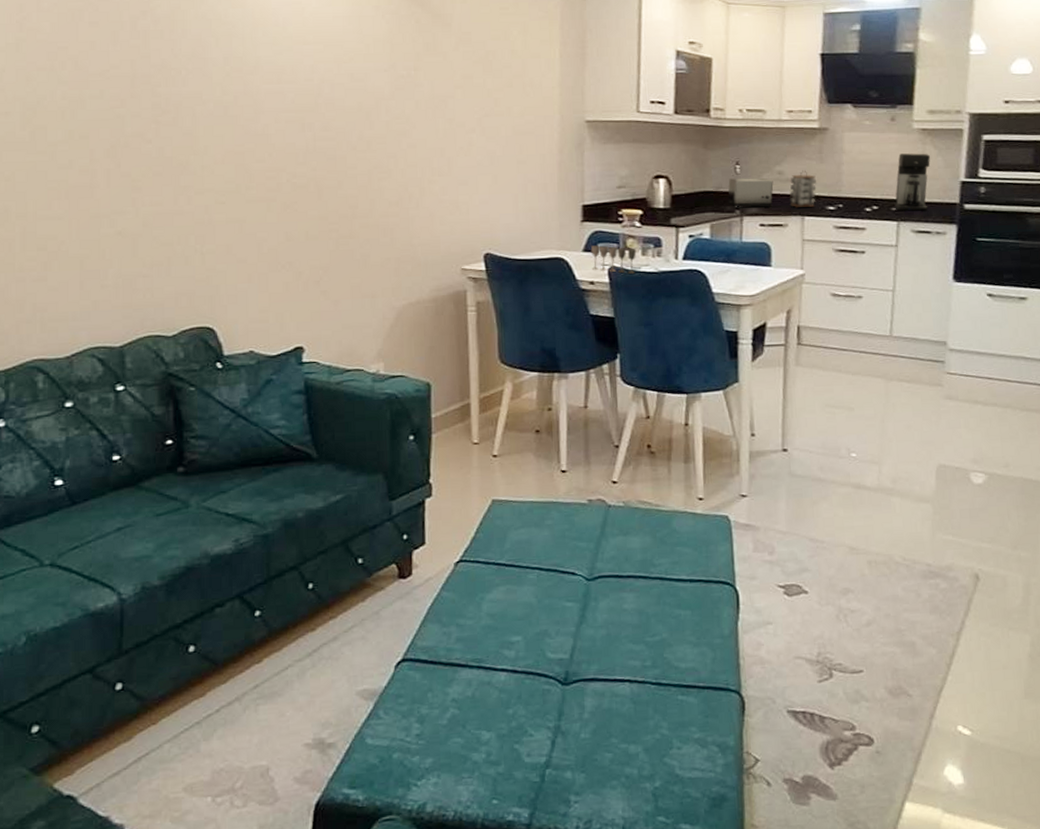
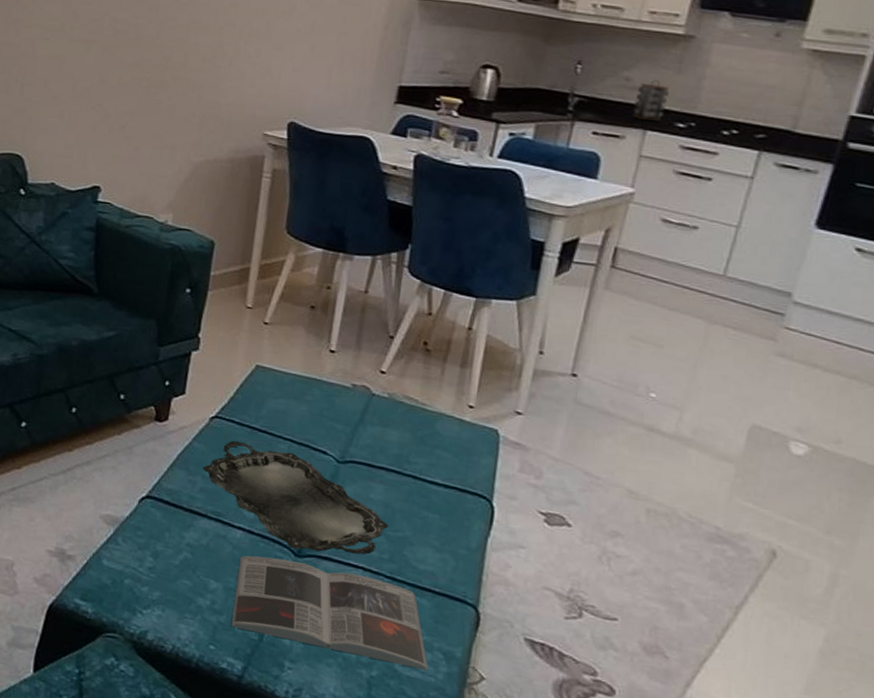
serving tray: none [456,580,646,678] -> present [203,440,389,555]
magazine: none [508,688,708,775] -> present [231,555,429,671]
wine glass: present [591,245,637,274] -> none [398,129,449,164]
toaster: present [728,178,774,208] -> none [560,78,618,115]
coffee maker: present [894,153,930,212] -> none [759,75,816,145]

